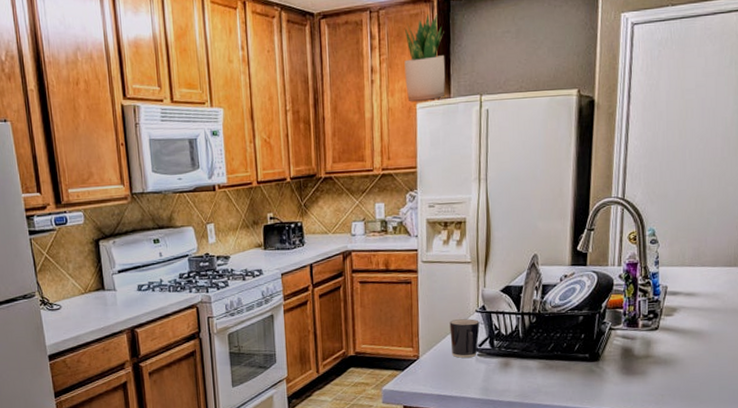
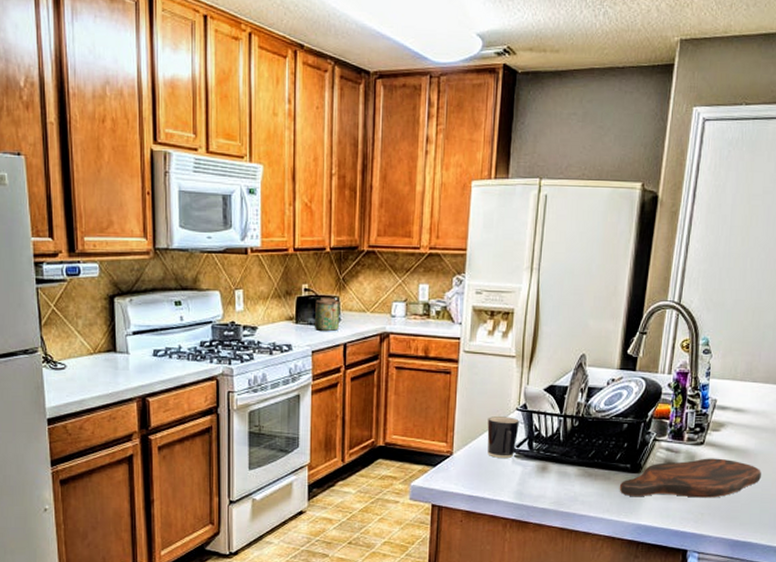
canister: none [281,223,304,255] -> present [314,297,339,332]
planter: present [404,13,446,101] -> none [462,86,507,178]
cutting board: none [580,341,717,385] -> present [619,458,761,498]

